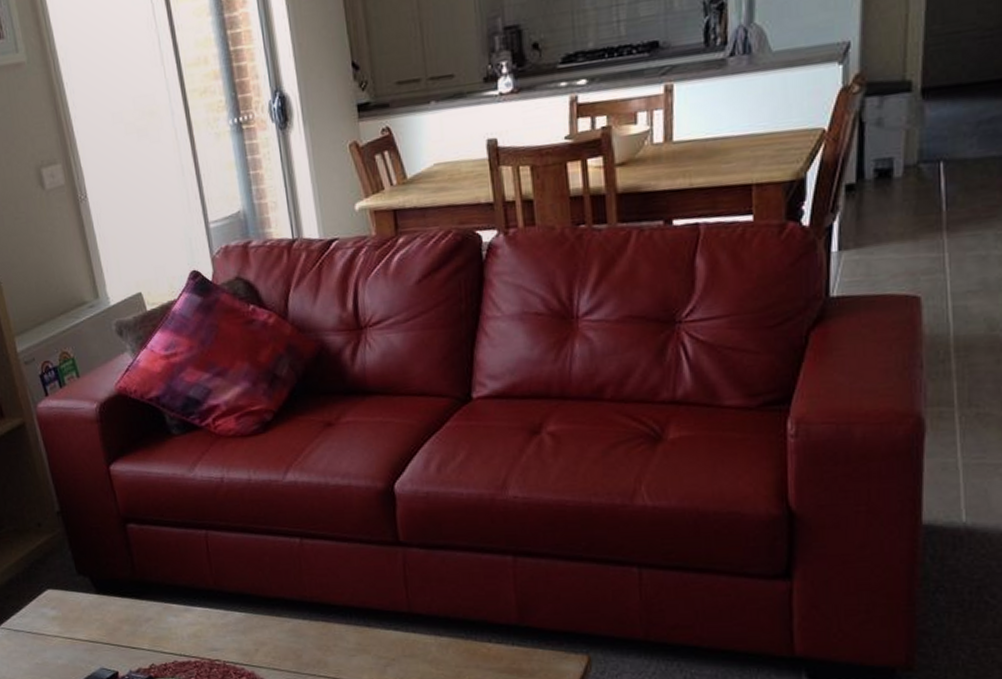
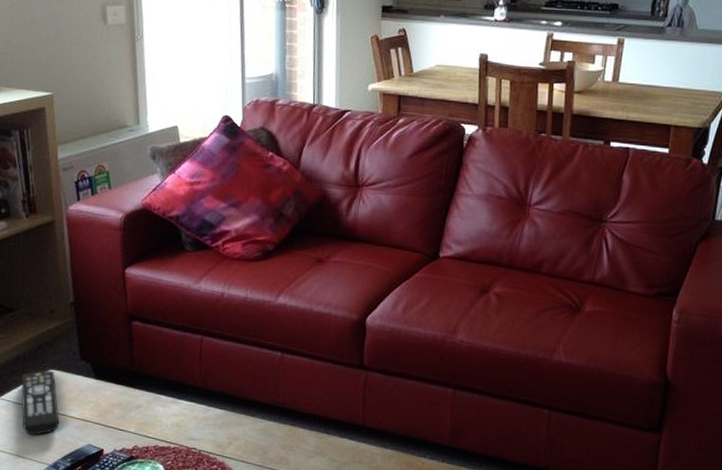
remote control: none [18,590,67,664] -> present [21,370,59,435]

